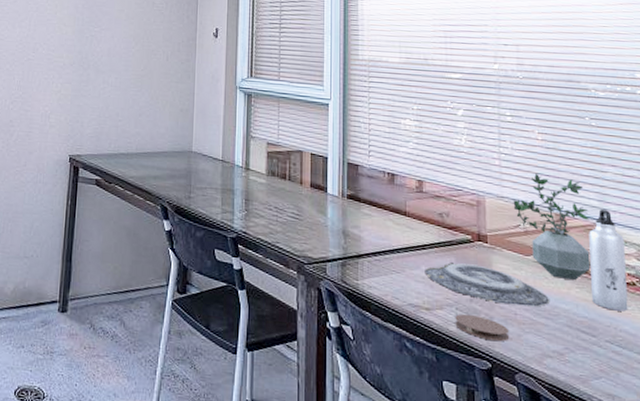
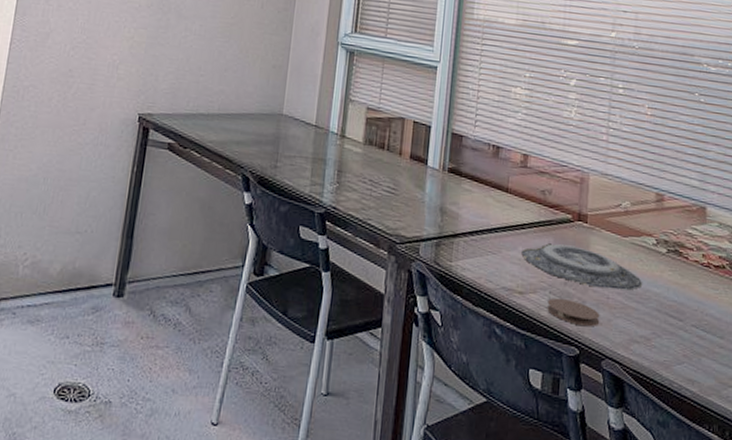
potted plant: present [513,173,591,281] -> none [616,150,689,264]
water bottle: present [589,209,628,312] -> none [682,190,719,295]

